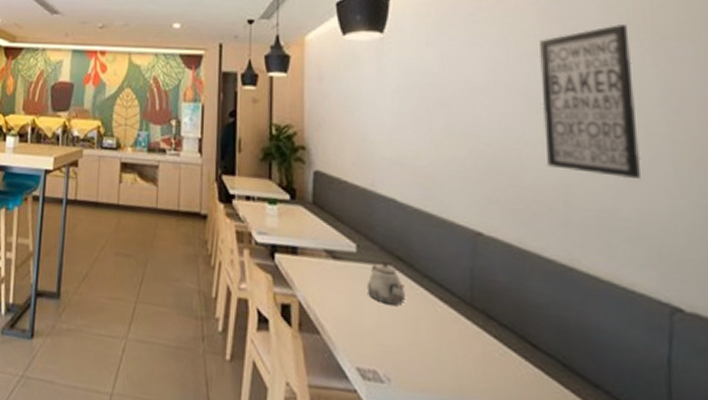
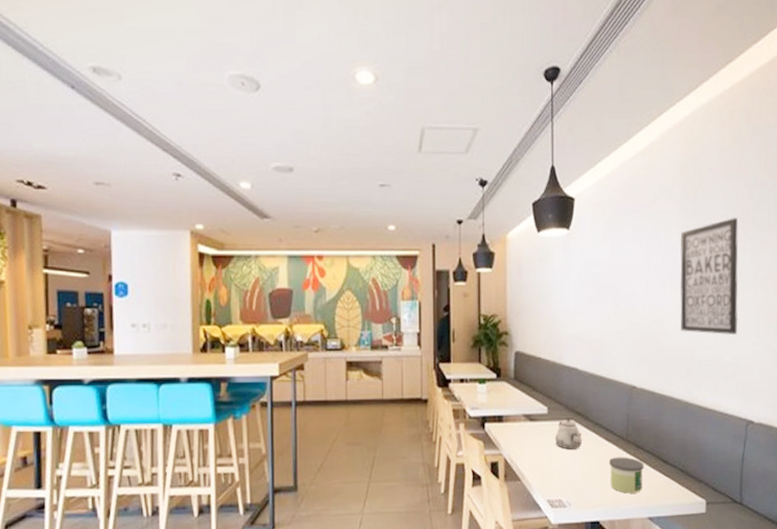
candle: none [445,325,500,384] -> present [608,457,644,494]

